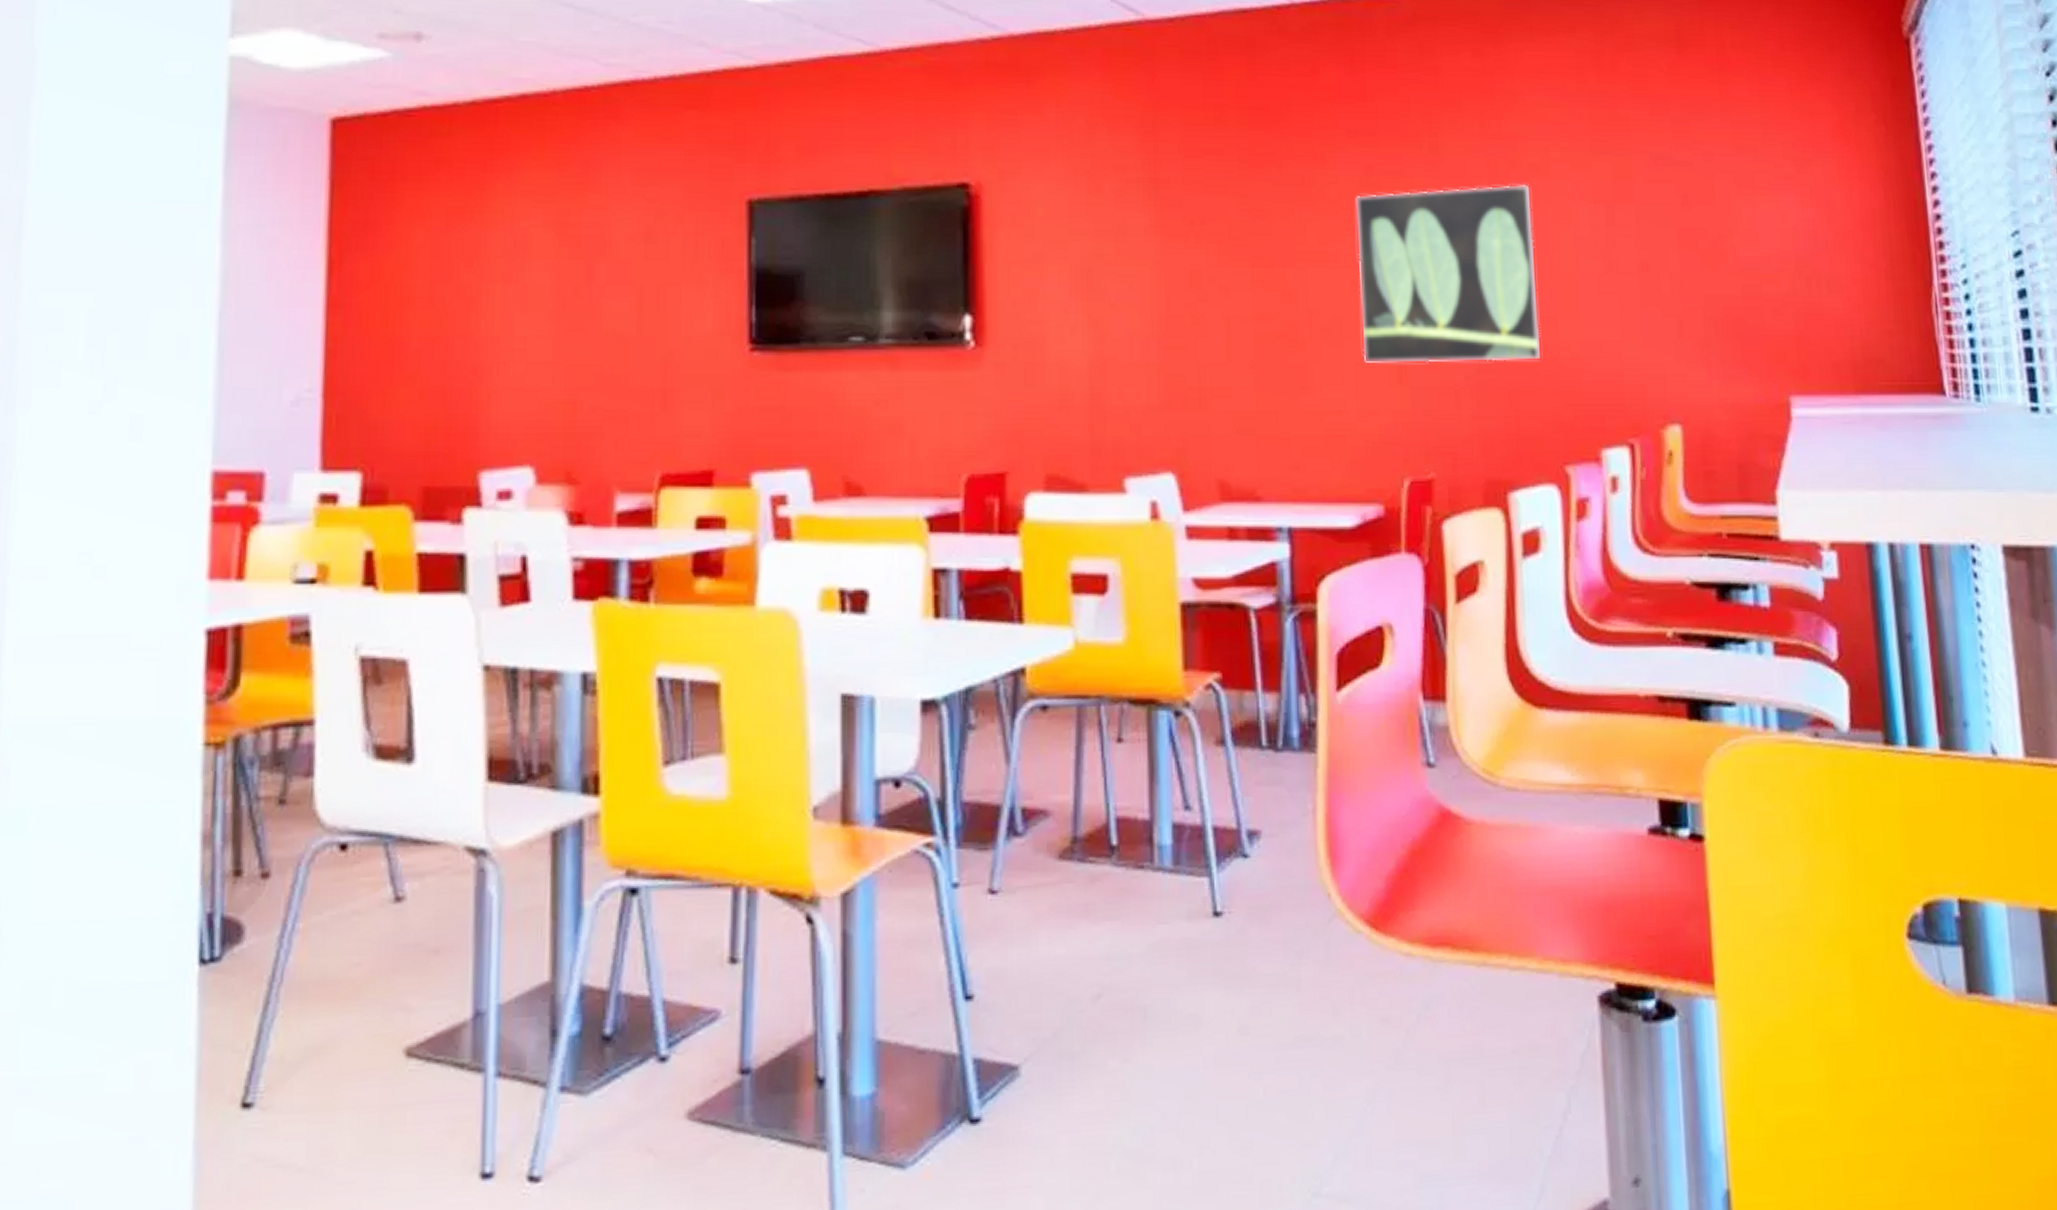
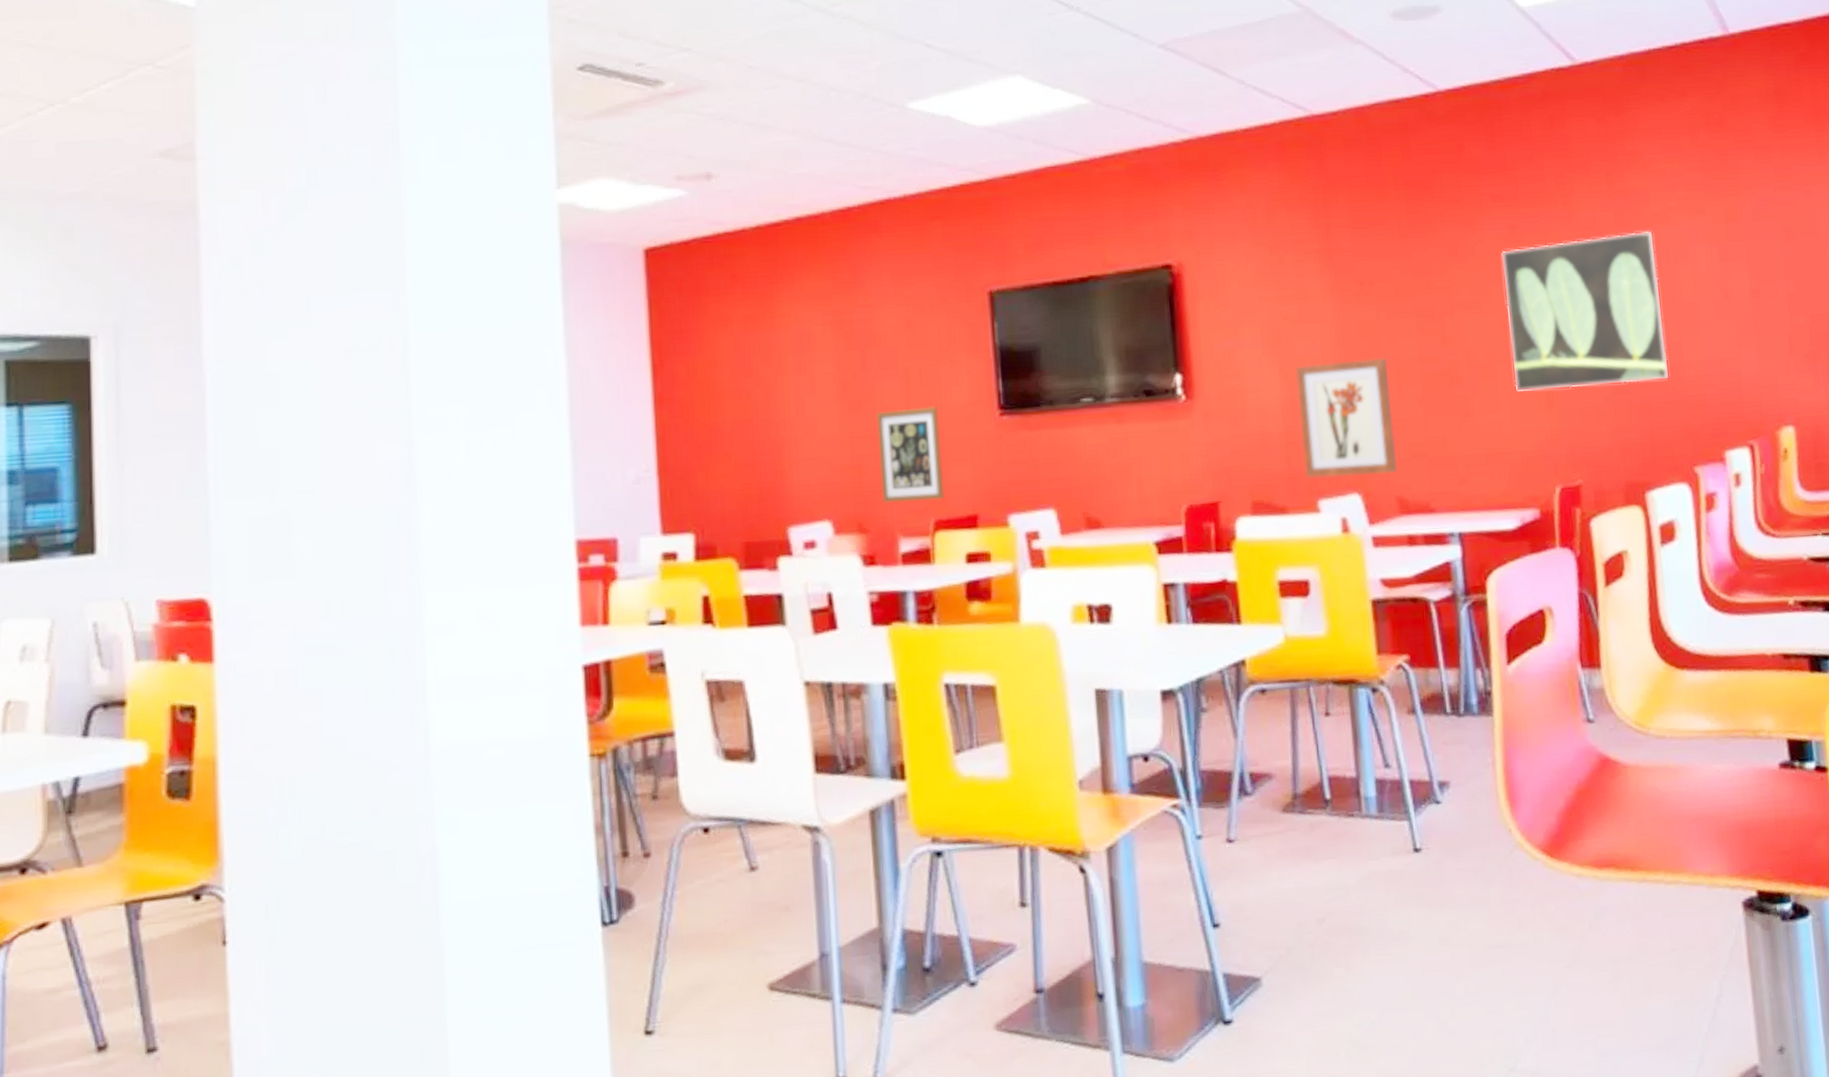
wall art: none [597,335,676,450] -> present [876,406,944,503]
wall art: none [1108,311,1220,452] -> present [1296,358,1397,478]

